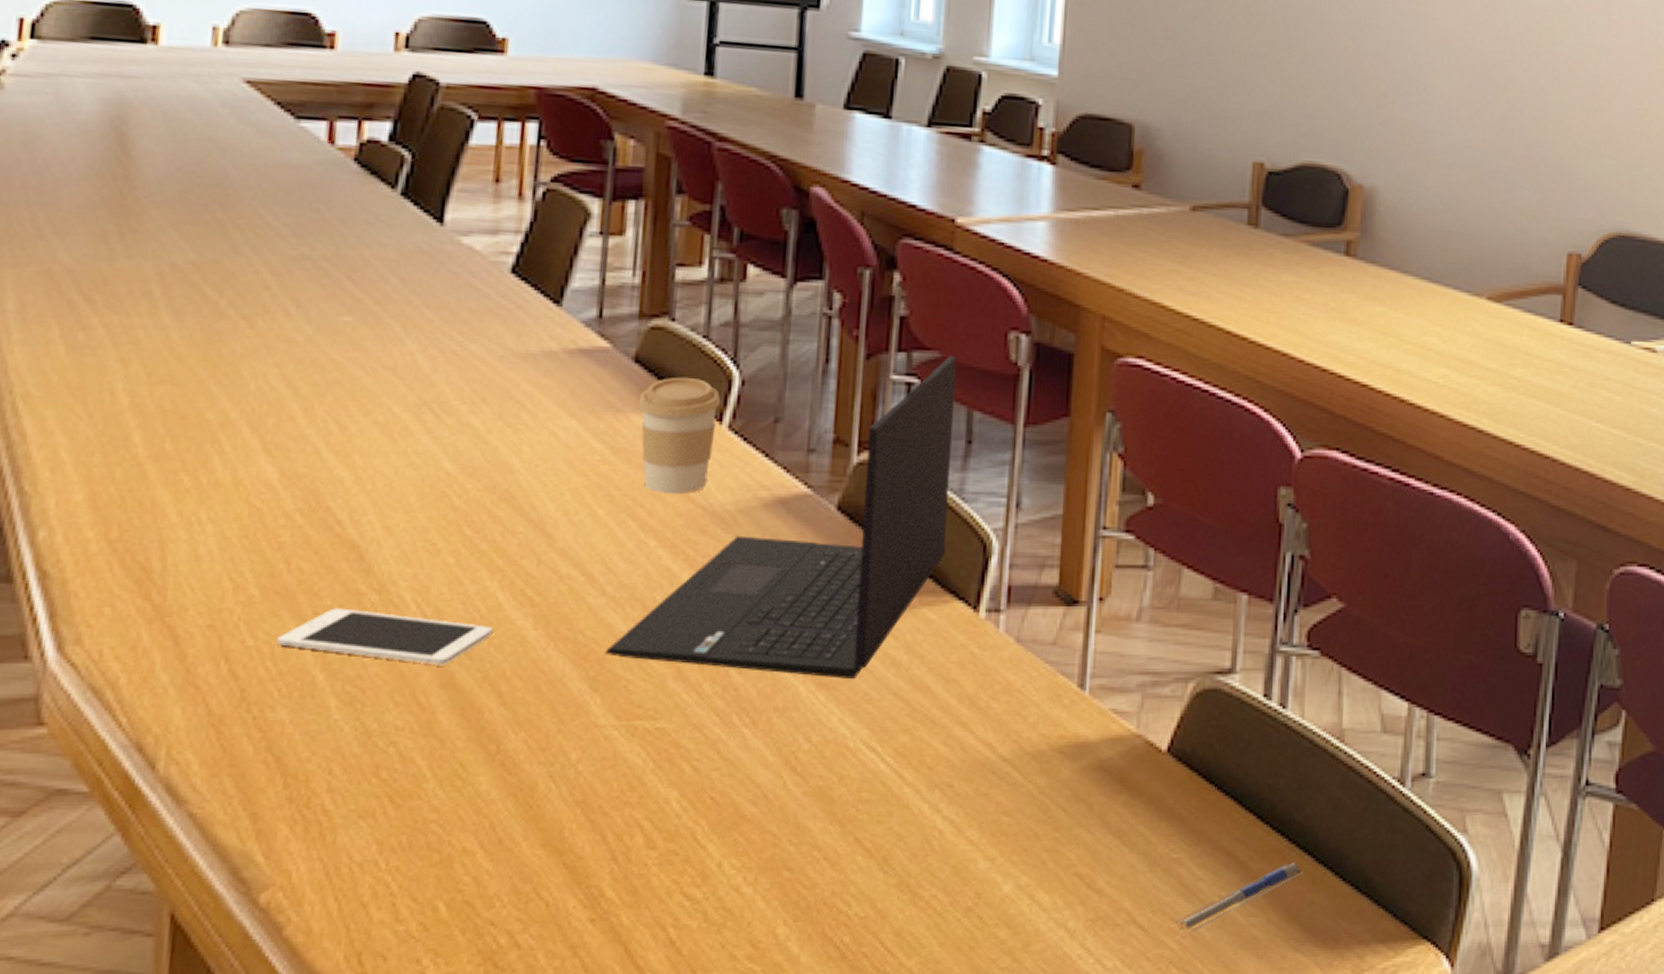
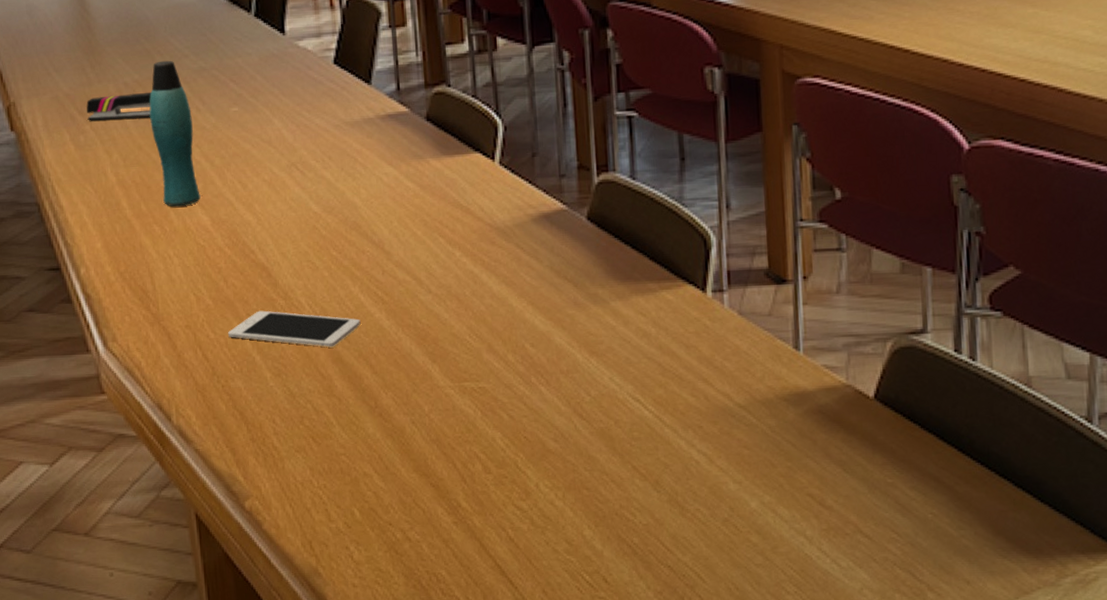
stapler: none [96,279,215,317] -> present [86,92,152,121]
bottle: none [204,238,276,450] -> present [149,60,201,207]
laptop: present [604,356,957,680] -> none [436,91,675,348]
coffee cup: present [637,377,721,495] -> none [433,128,492,217]
pen: present [1175,863,1303,932] -> none [895,487,1004,541]

